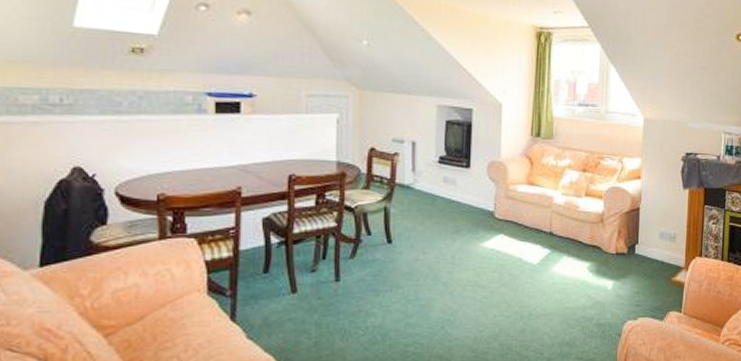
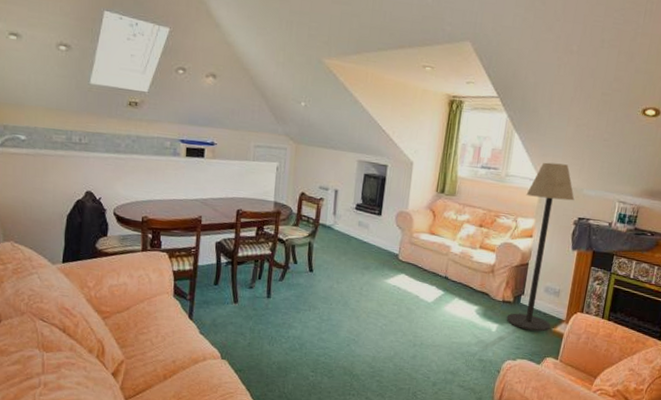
floor lamp: none [622,95,680,283] -> present [506,162,575,332]

